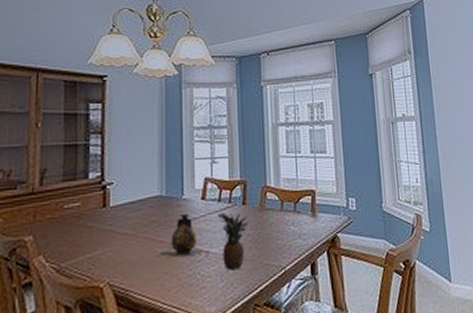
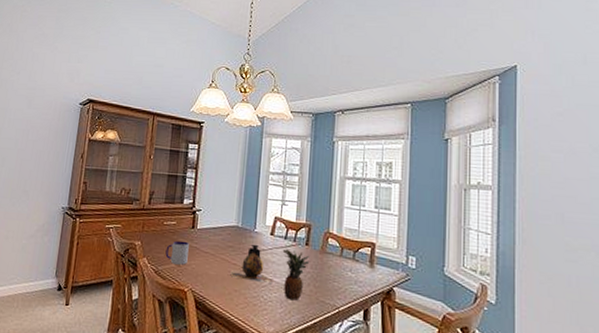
mug: none [69,225,101,257] -> present [165,240,189,265]

